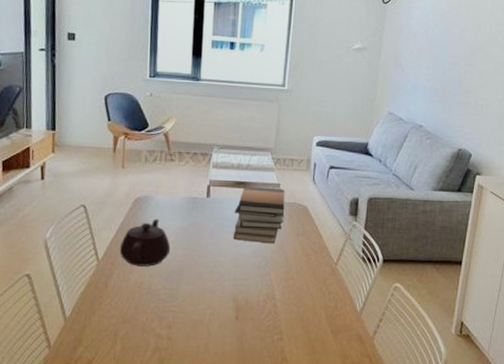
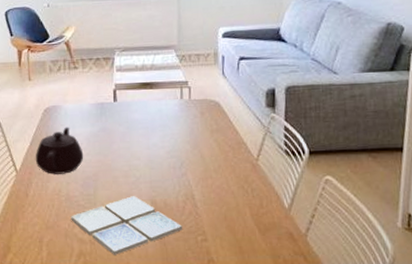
drink coaster: none [150,293,262,352] -> present [71,196,183,255]
book stack: present [233,186,285,244] -> none [143,86,196,144]

